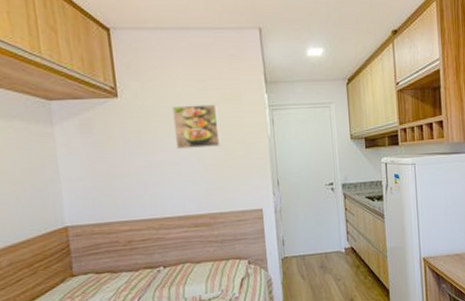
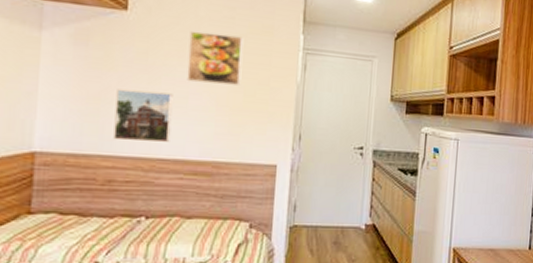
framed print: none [121,162,172,208] -> present [113,89,173,143]

